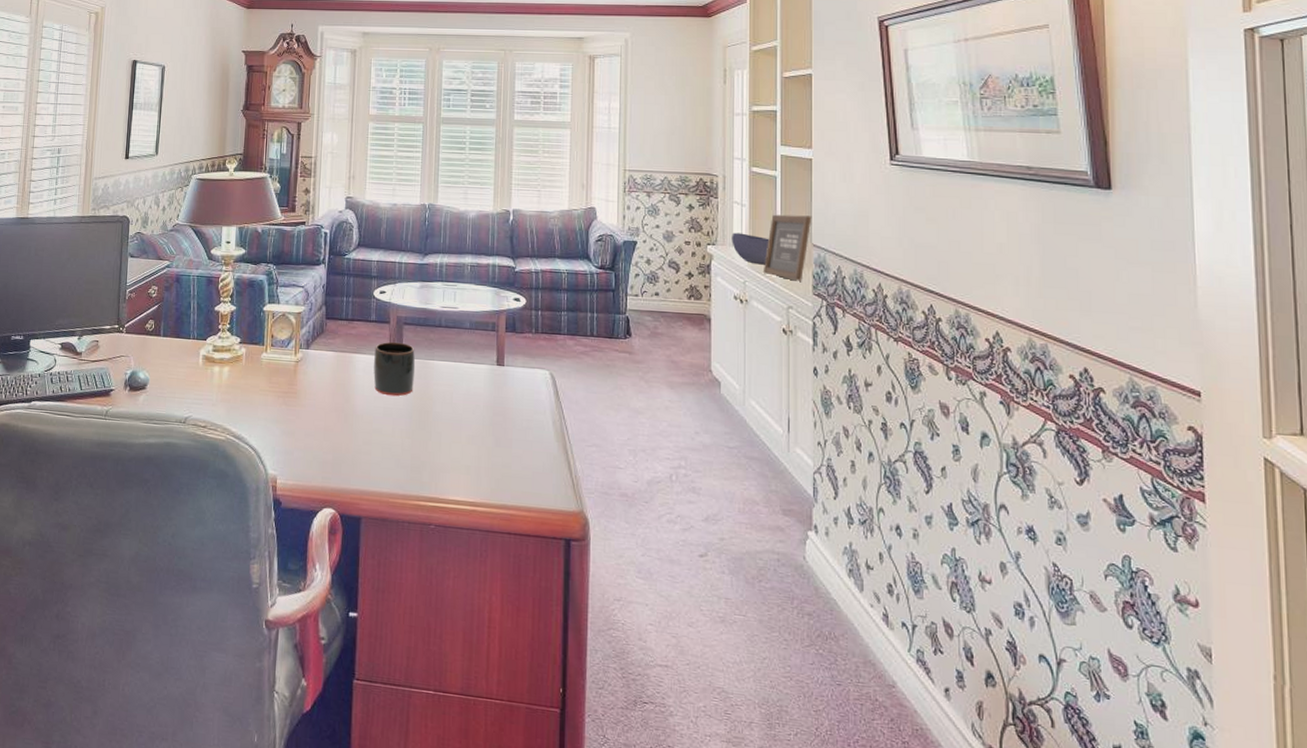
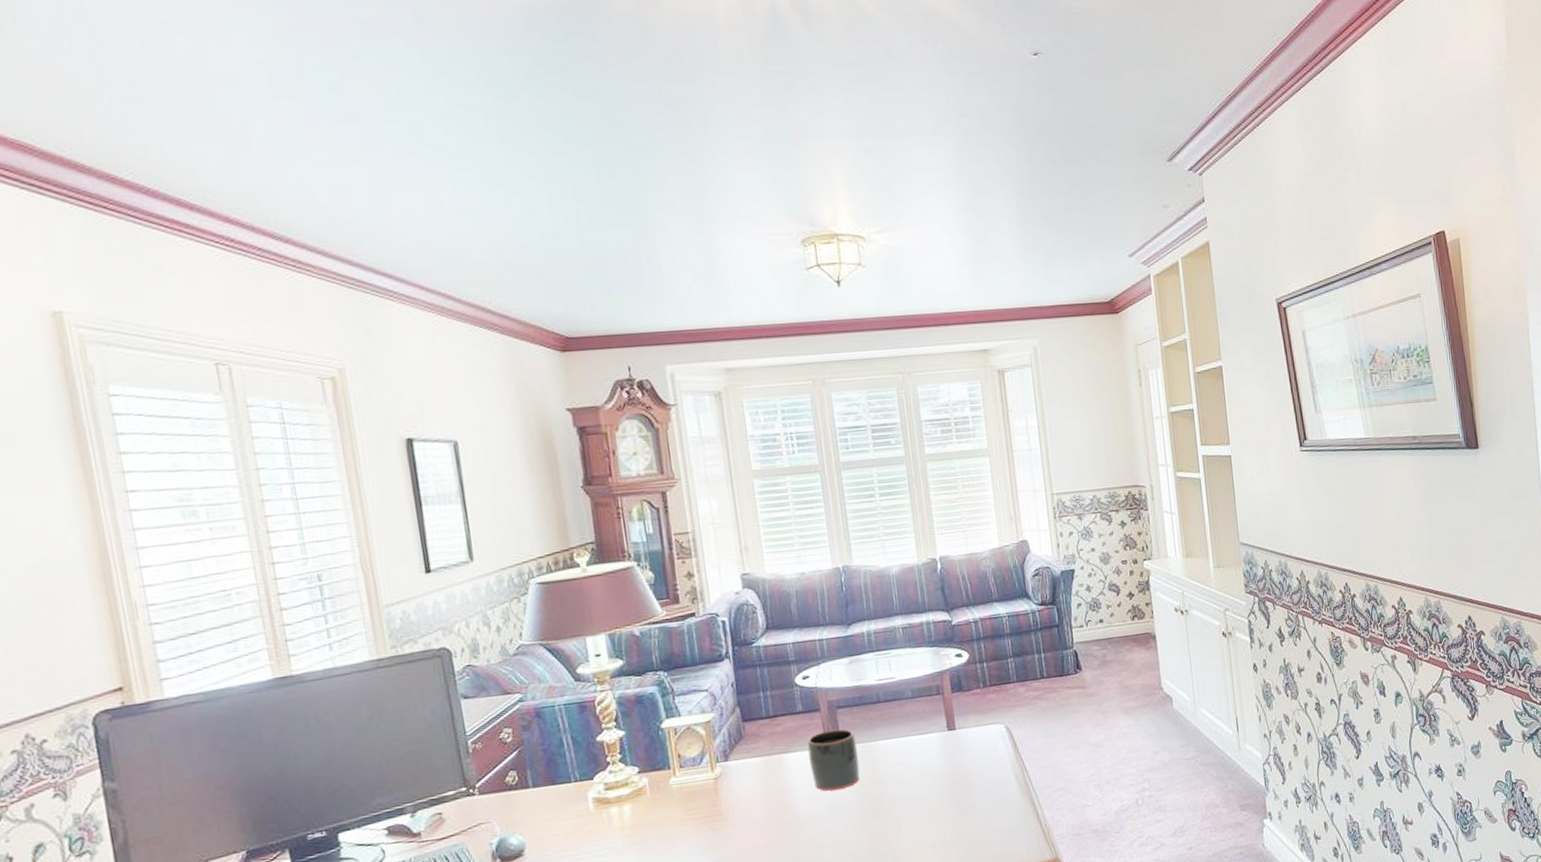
decorative bowl: present [732,232,770,265] -> none [1165,542,1201,573]
picture frame: present [763,214,812,281] -> none [1198,514,1237,583]

